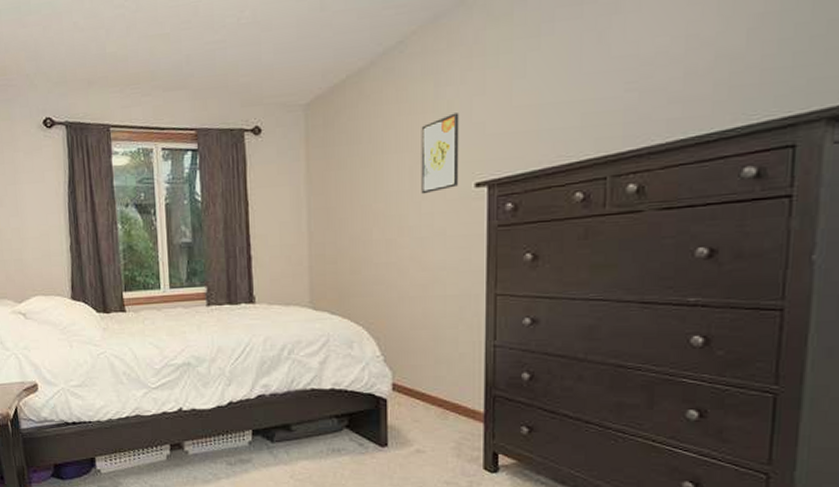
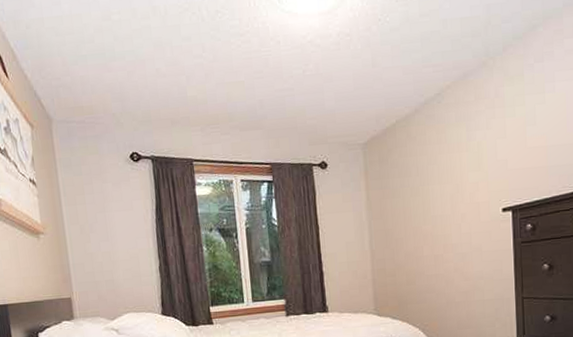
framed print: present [421,112,459,195] -> none [458,152,490,218]

